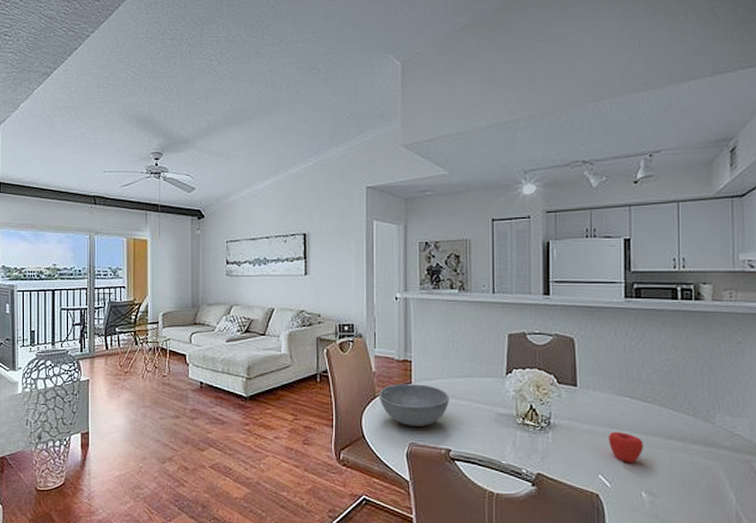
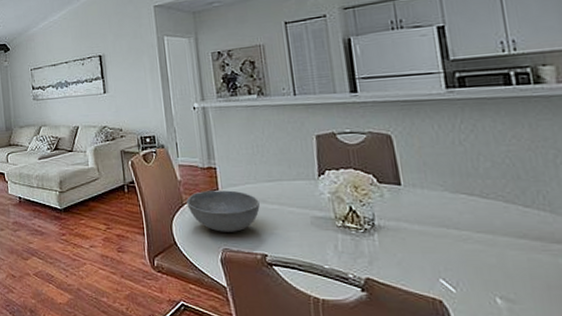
apple: present [609,431,644,464] -> none [446,231,492,267]

